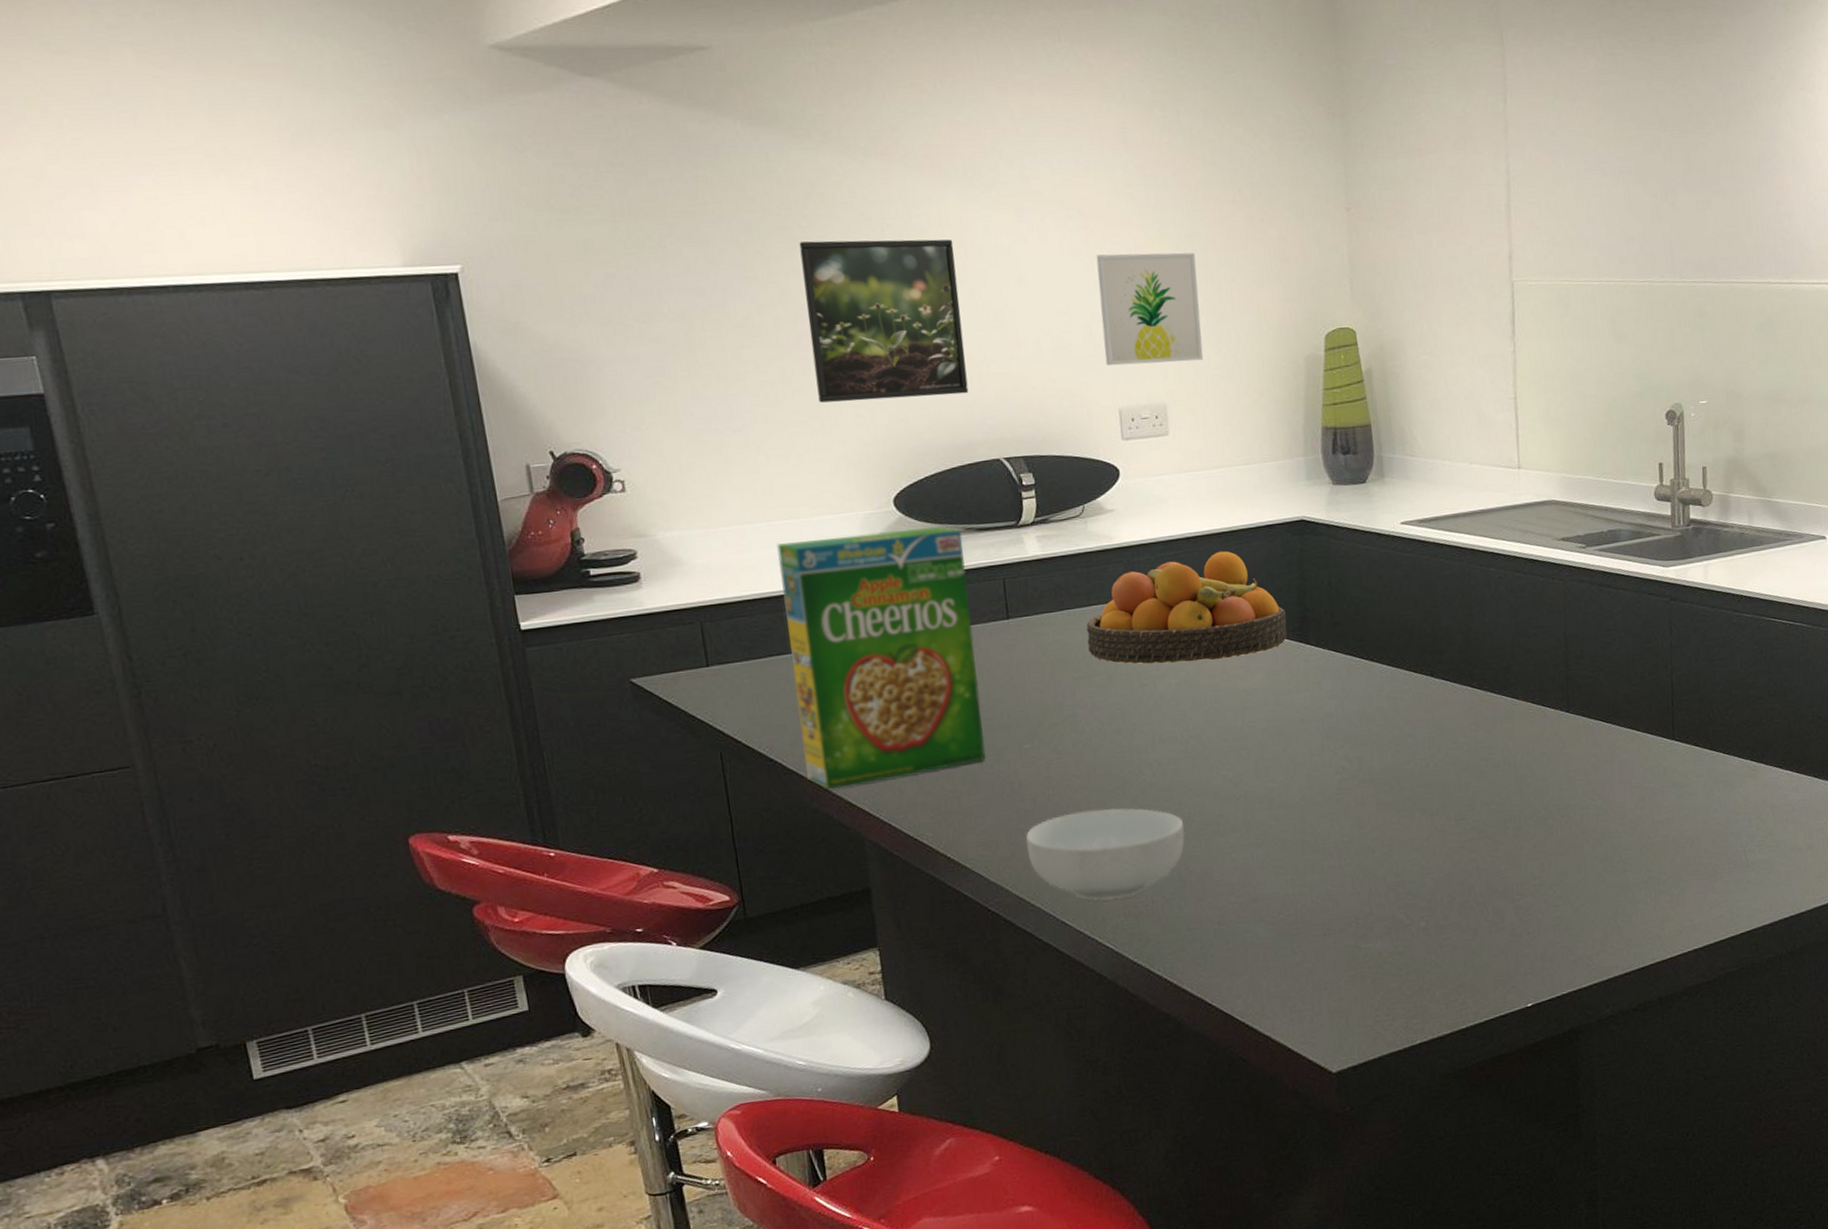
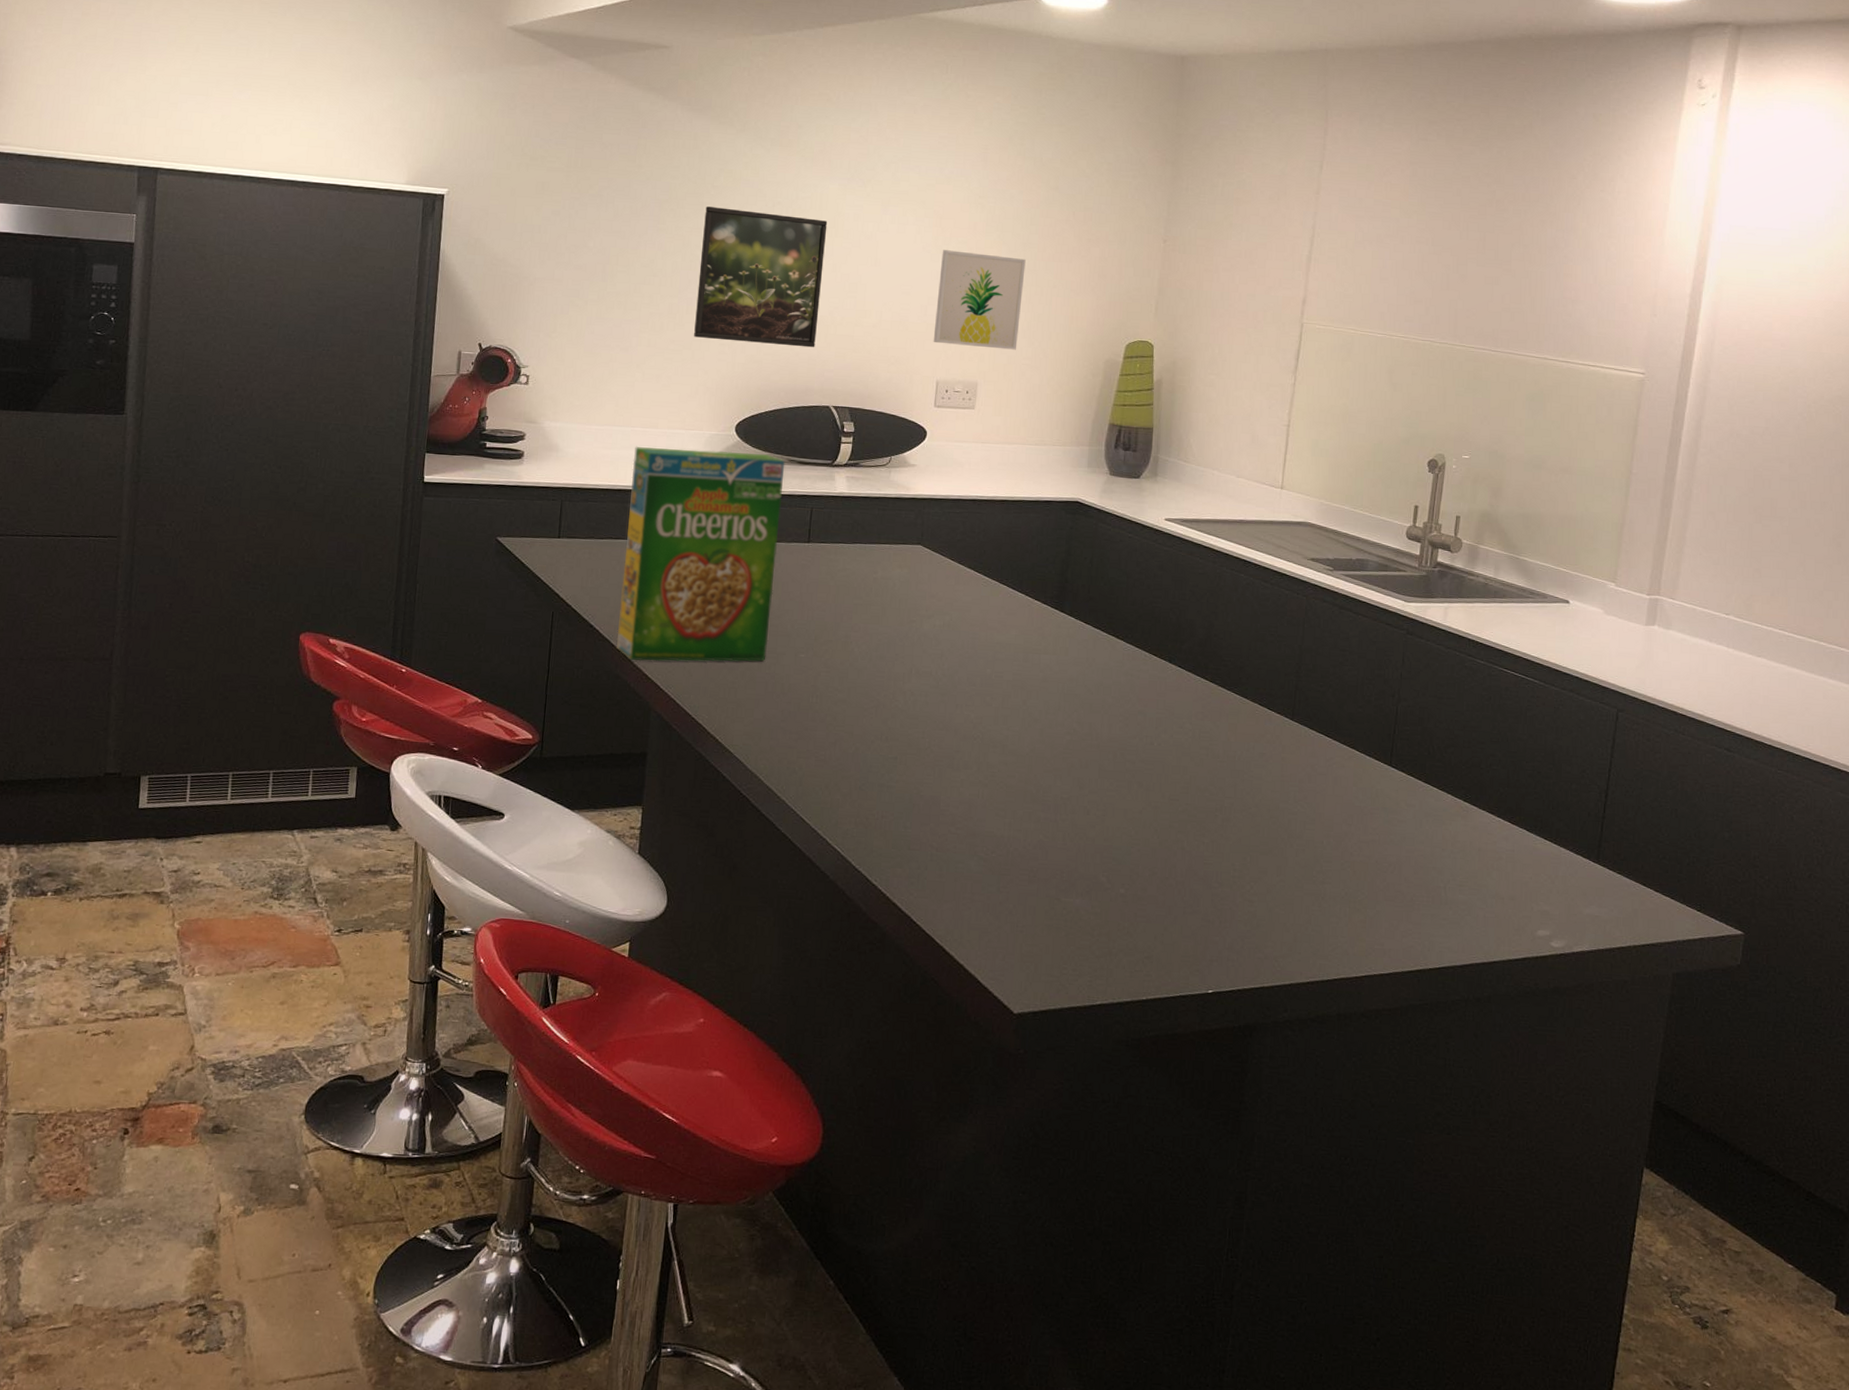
cereal bowl: present [1025,808,1185,900] -> none [783,721,923,808]
fruit bowl: present [1086,551,1288,664] -> none [871,516,1049,612]

